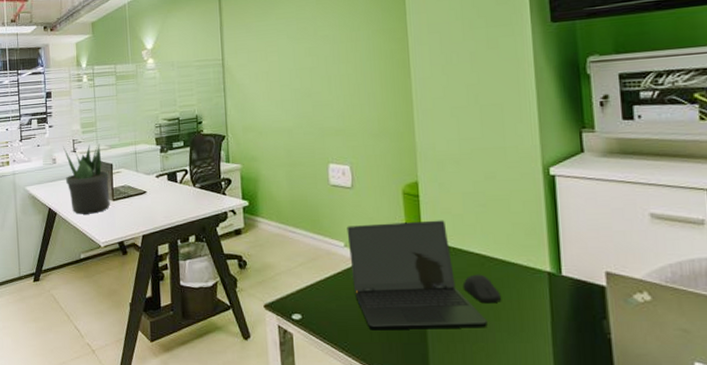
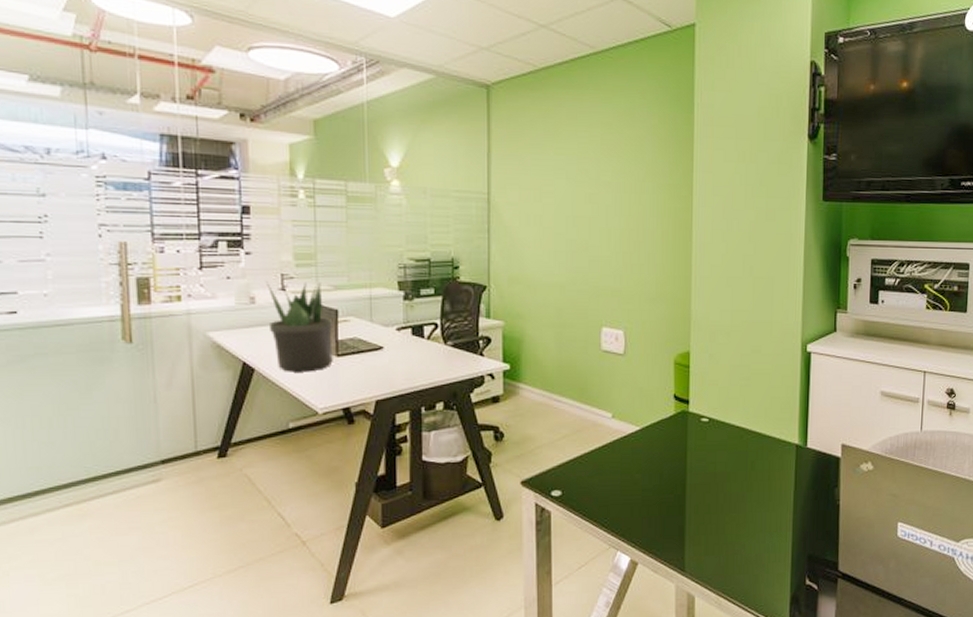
laptop: present [347,220,487,331] -> none [615,392,741,505]
computer mouse: present [462,274,502,302] -> none [722,446,755,474]

